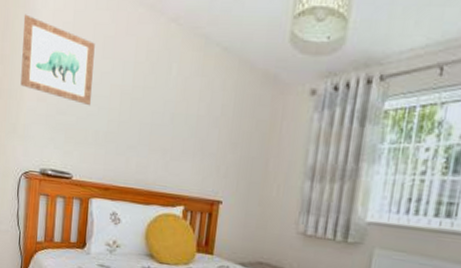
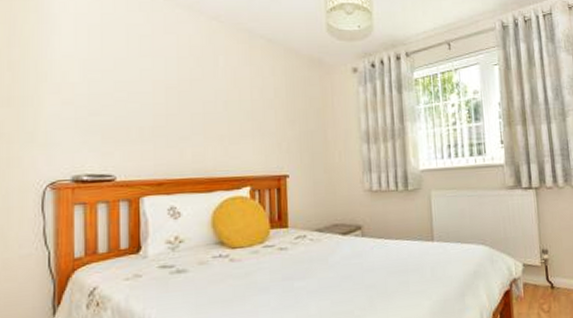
wall art: present [20,14,95,106] -> none [36,19,132,104]

